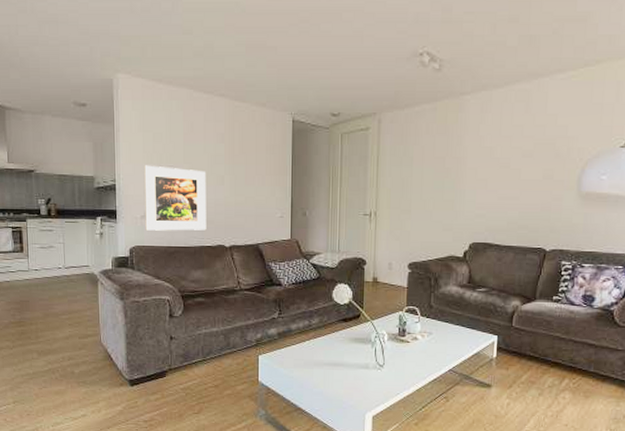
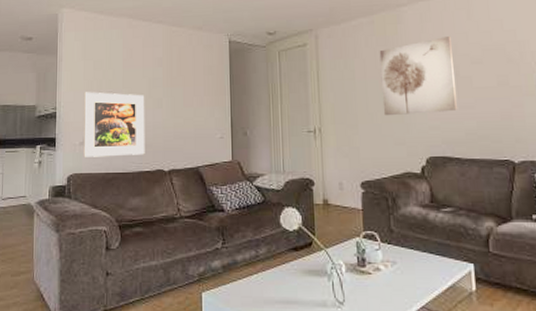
wall art: none [435,129,507,203] -> present [379,37,458,115]

